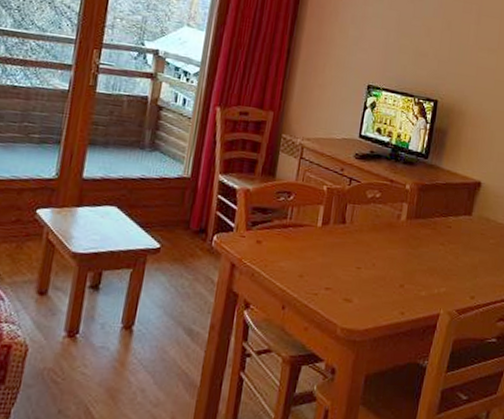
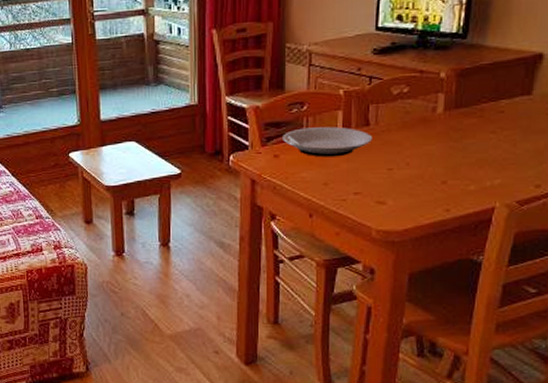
plate: none [267,217,347,251] -> present [282,126,372,157]

